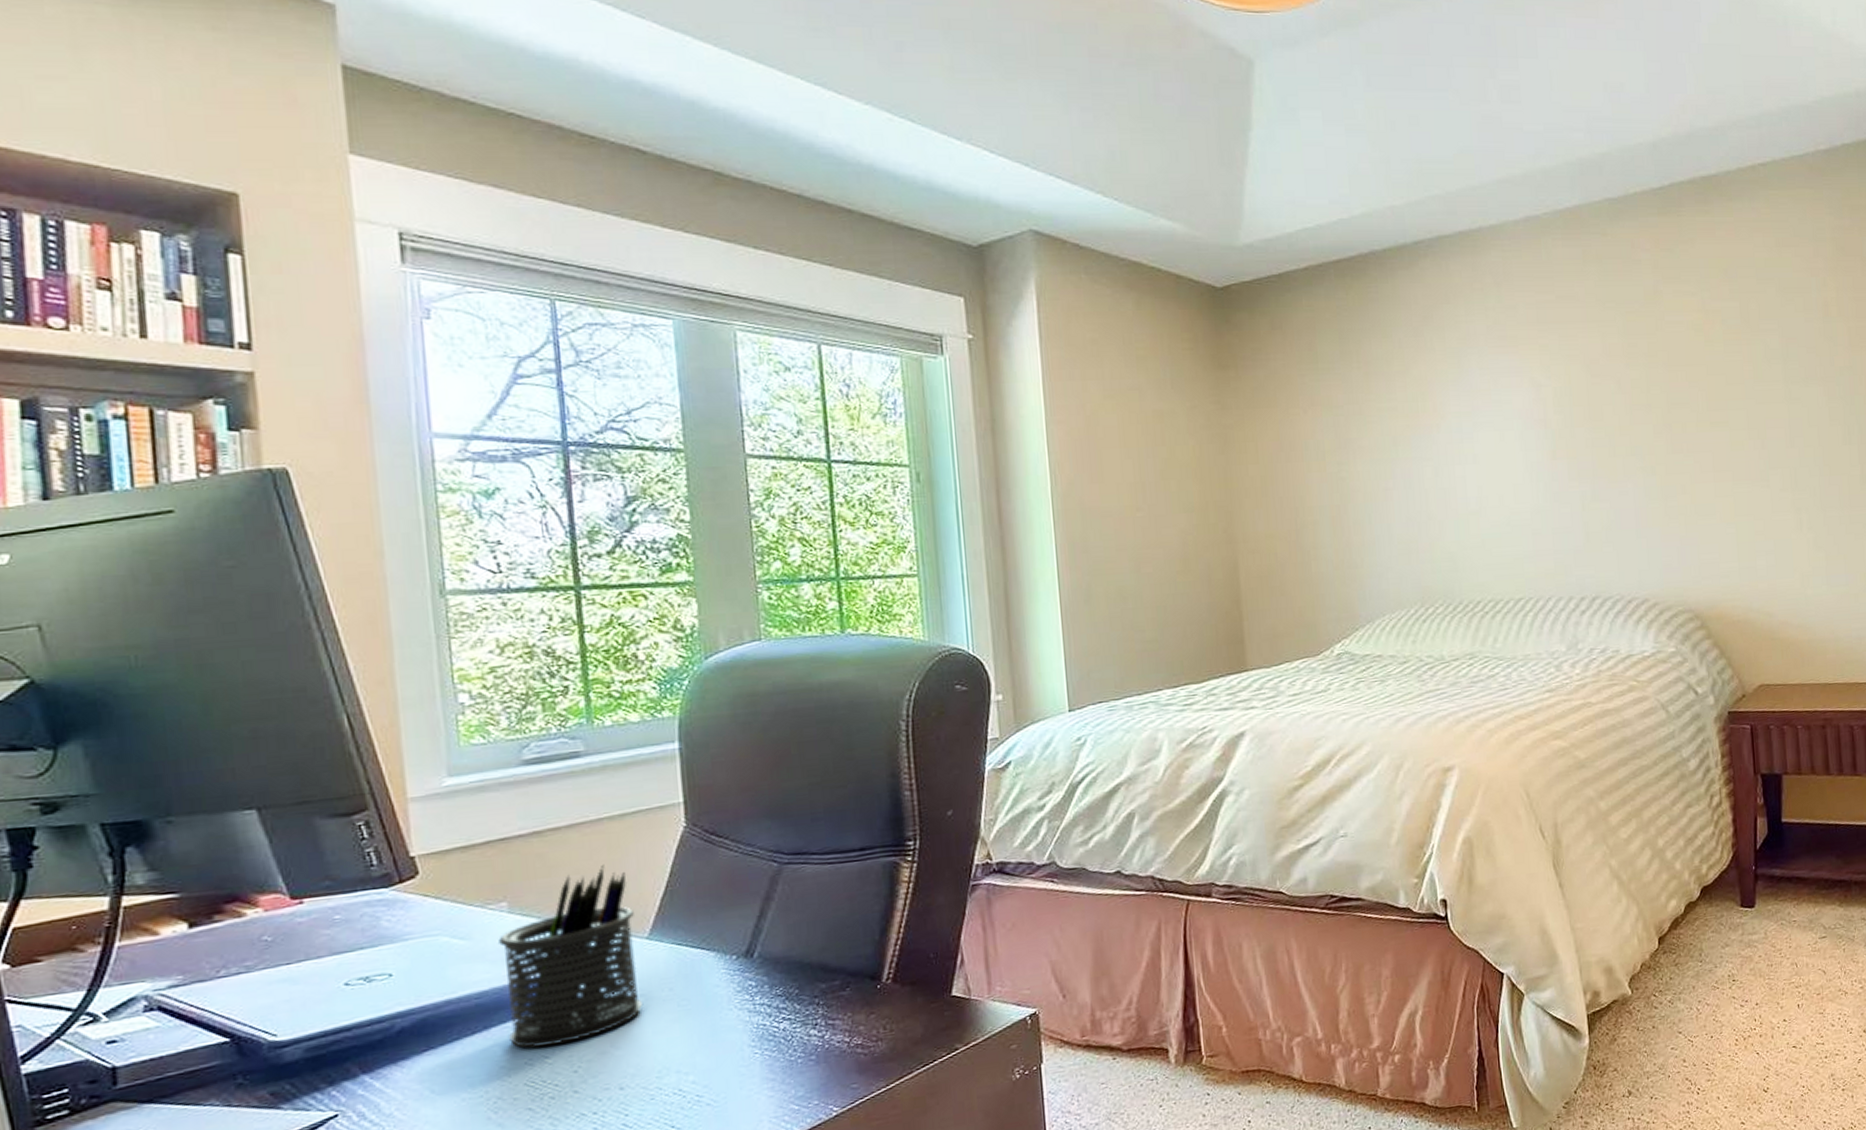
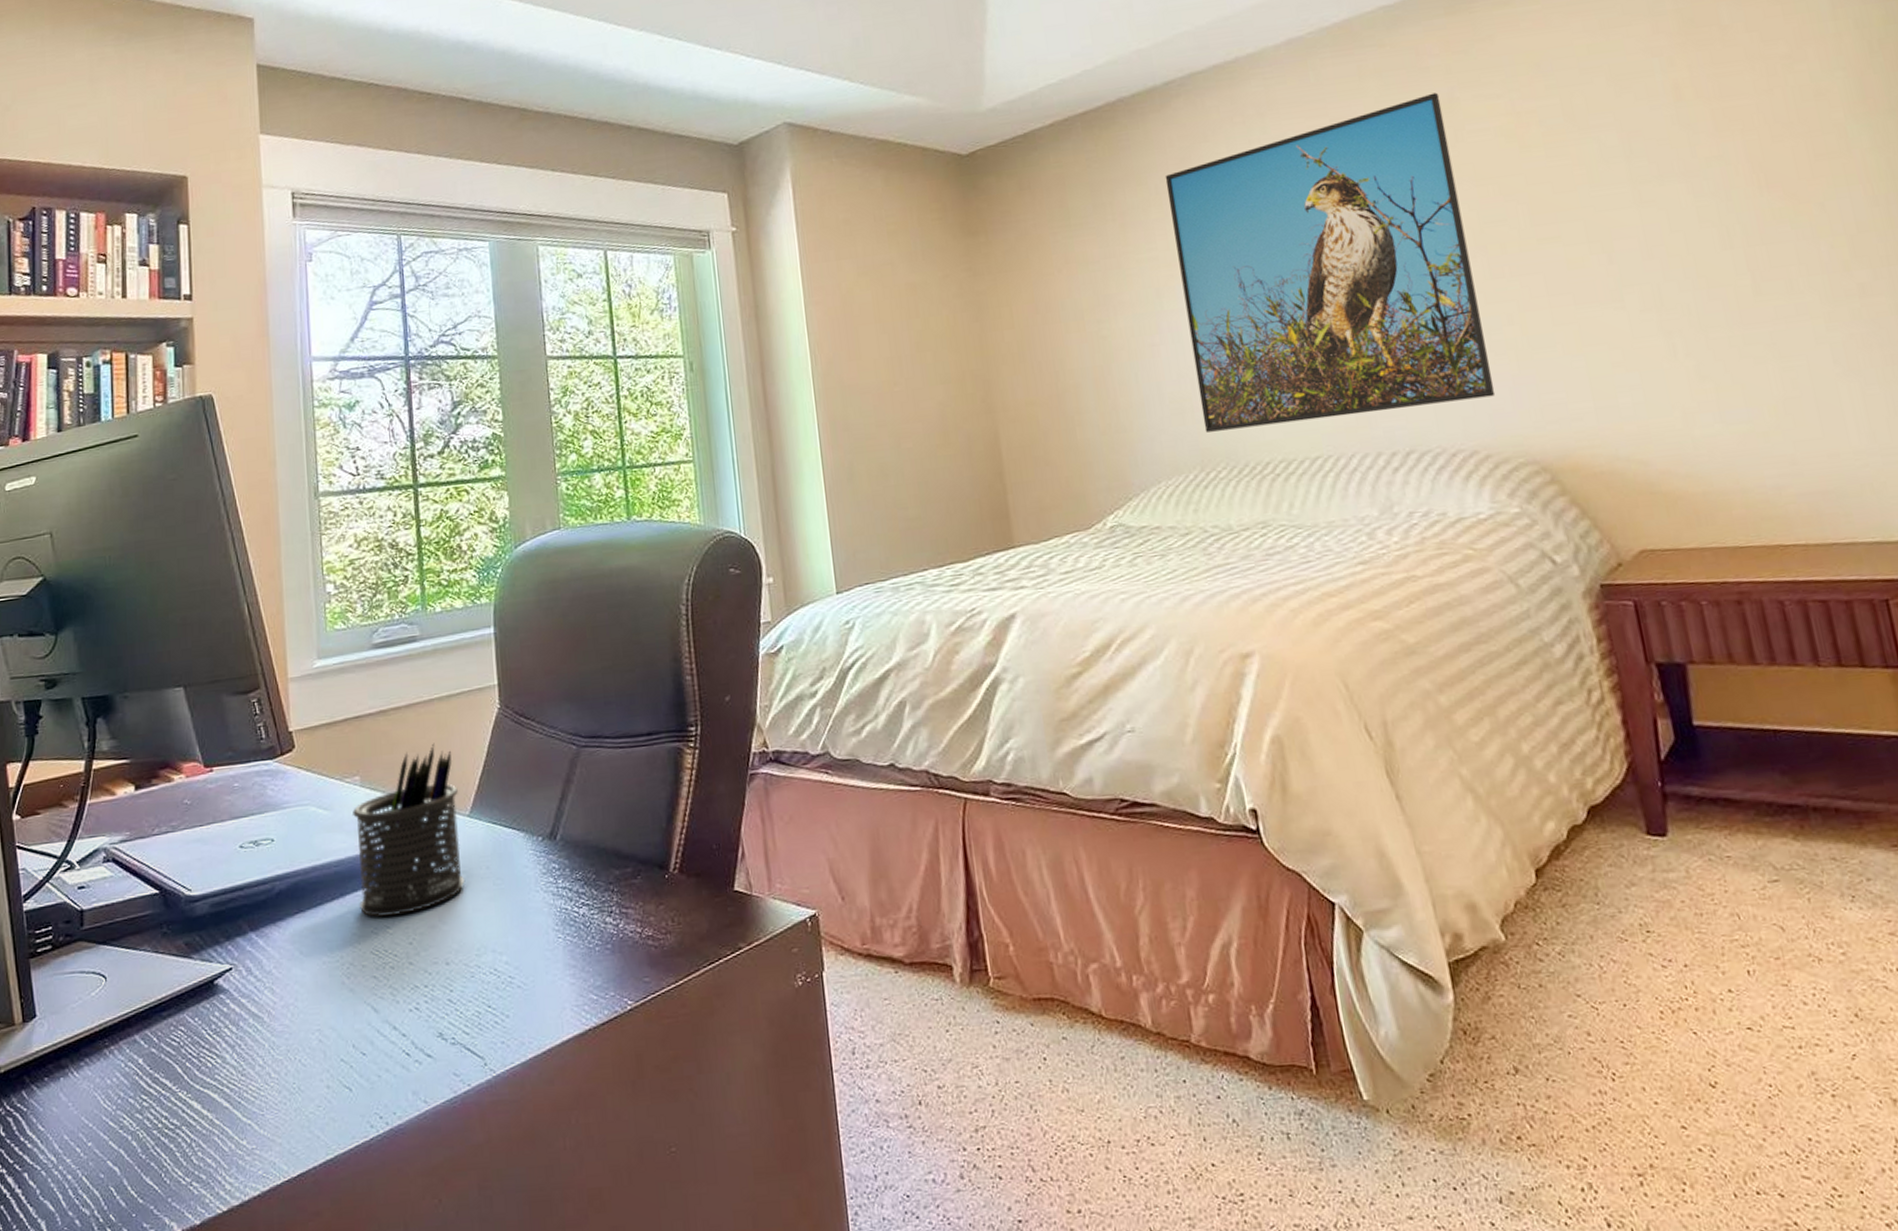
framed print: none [1408,284,1666,572] -> present [1165,92,1496,432]

